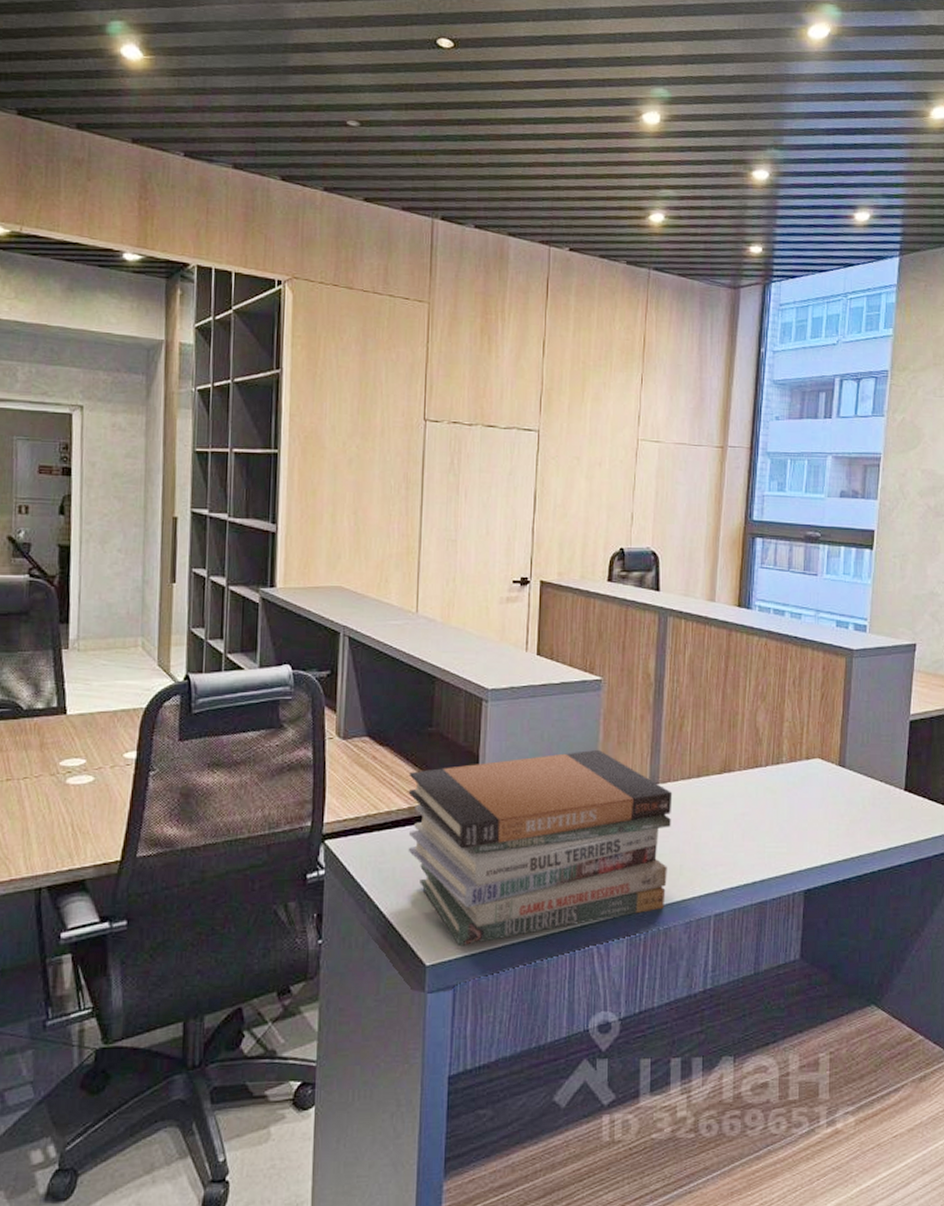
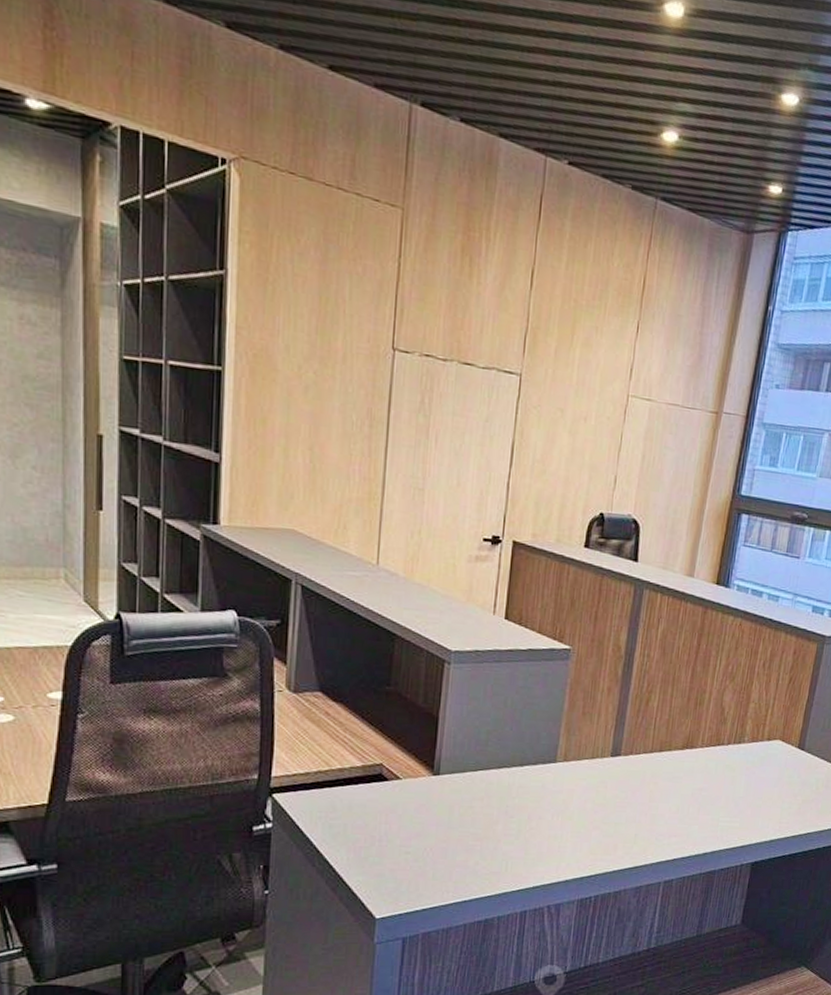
book stack: present [408,749,673,947] -> none [360,718,634,902]

